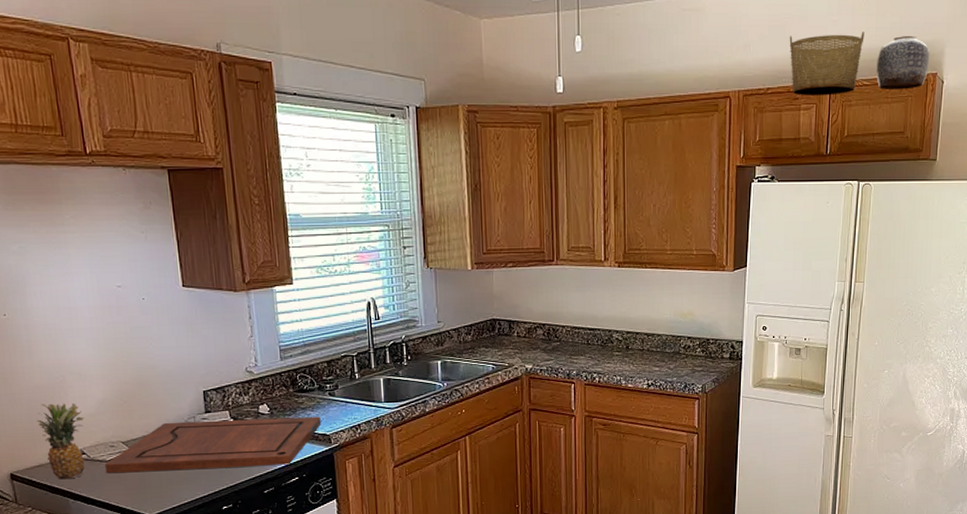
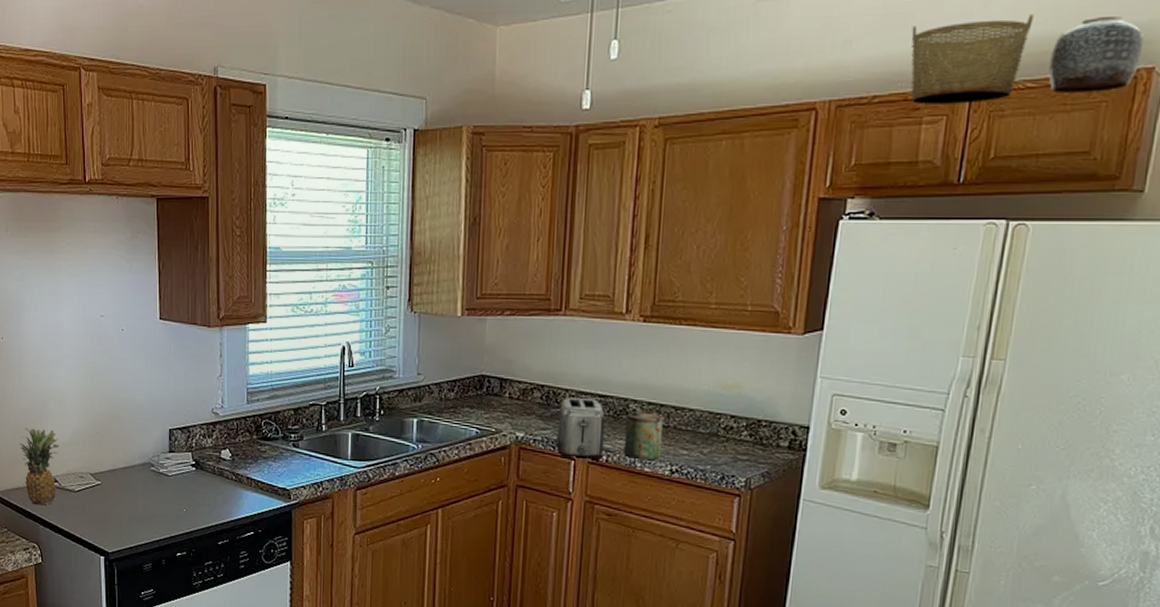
cutting board: present [104,416,322,474] -> none [73,458,283,517]
toaster: none [558,332,596,383] -> present [556,398,605,461]
canister: none [611,338,640,379] -> present [623,410,663,461]

